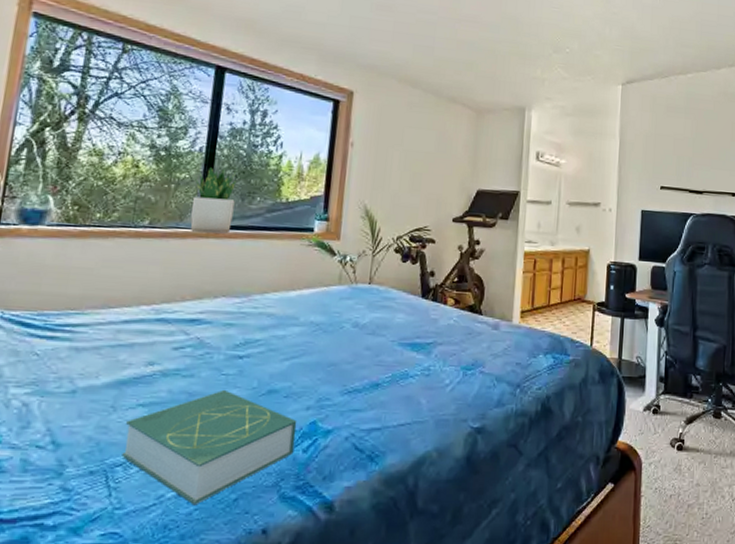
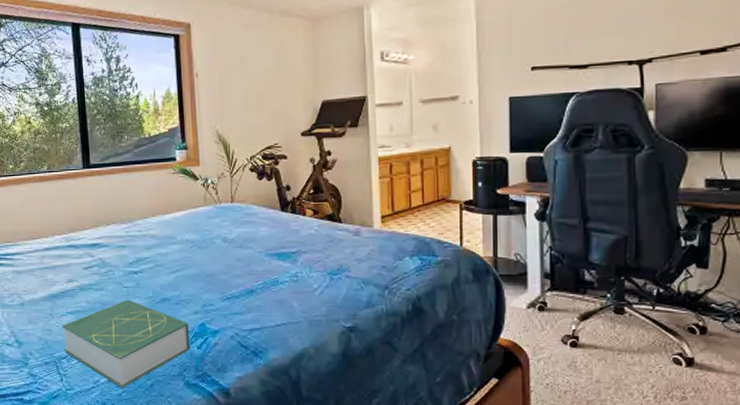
planter: present [190,166,238,235] -> none [74,112,109,173]

